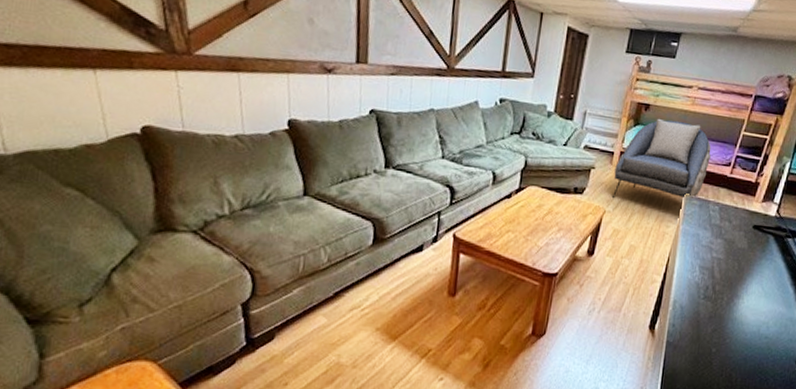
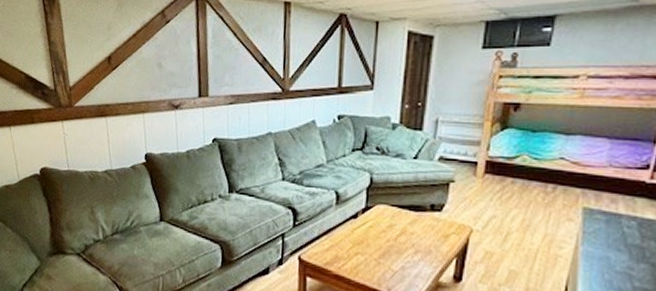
armchair: present [613,118,712,199] -> none [480,118,616,214]

